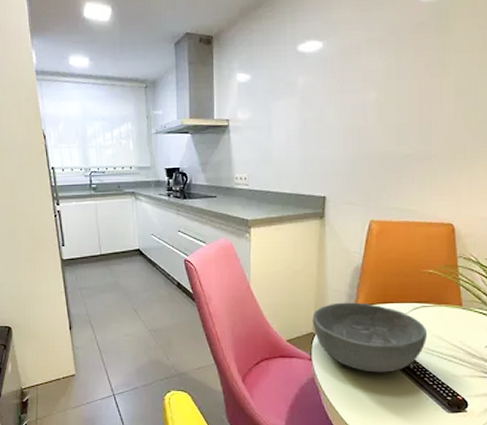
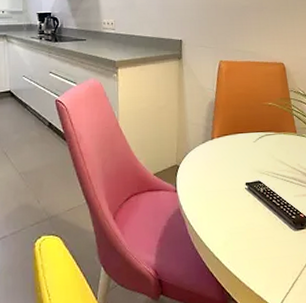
bowl: present [312,302,428,373] -> none [175,134,272,199]

